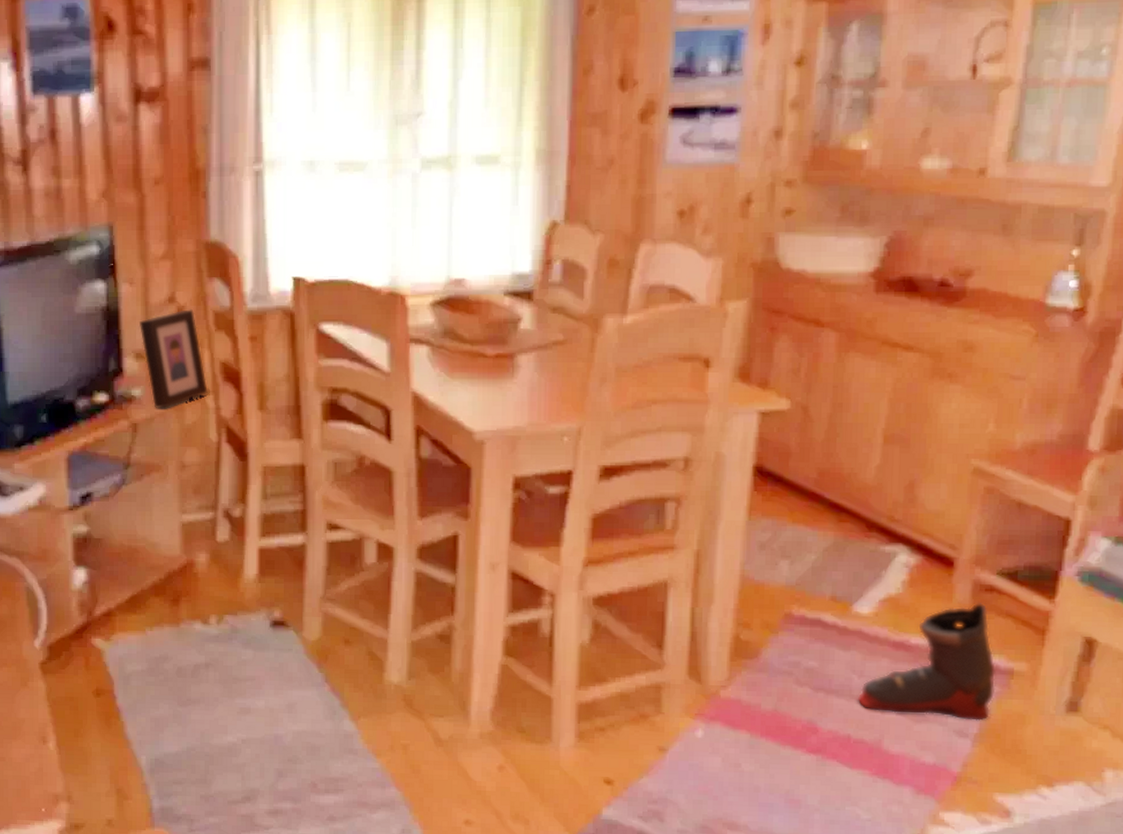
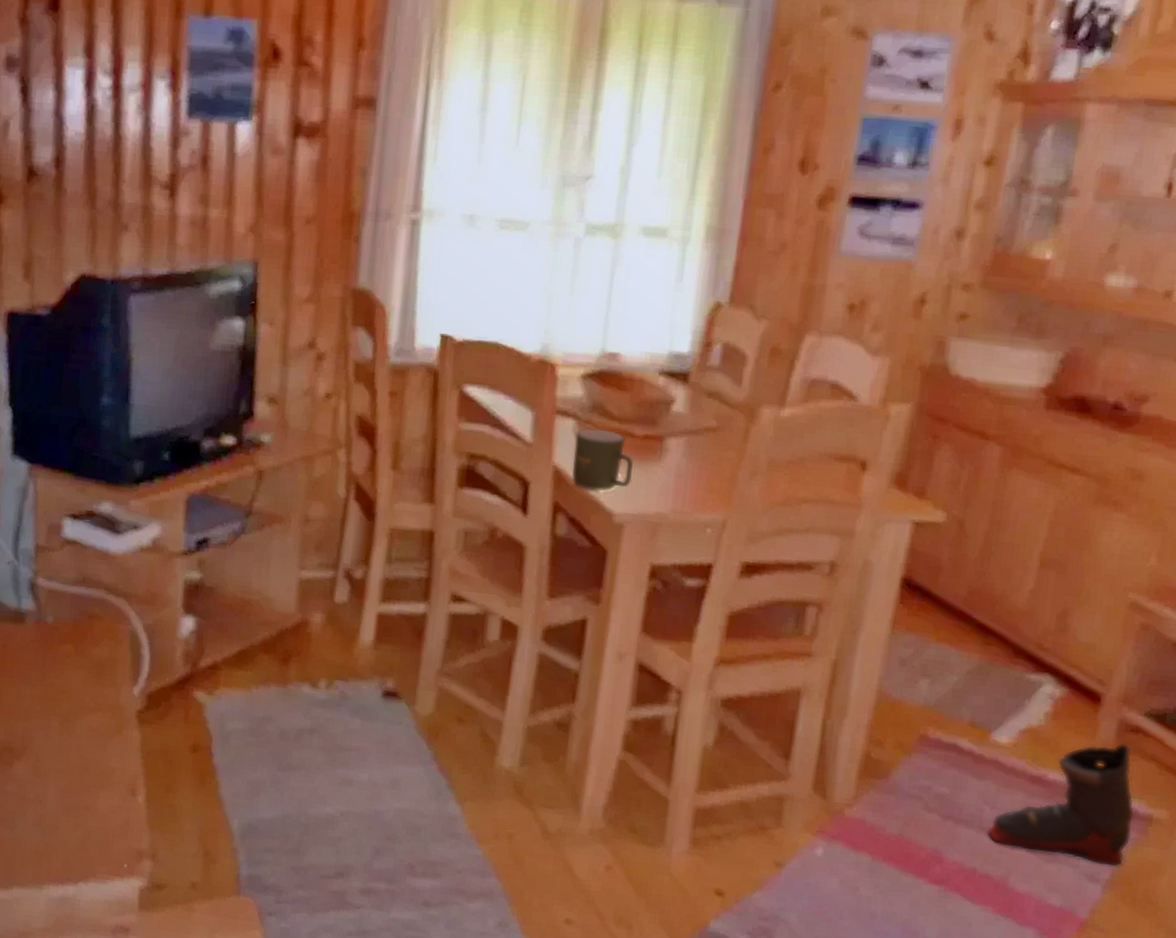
picture frame: present [140,309,208,408] -> none [275,357,340,458]
mug: none [430,352,488,412] -> present [571,428,633,492]

